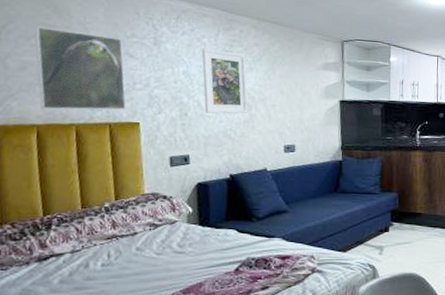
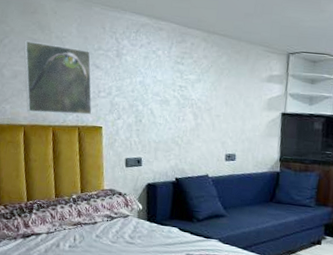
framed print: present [201,48,248,114] -> none [156,60,195,123]

